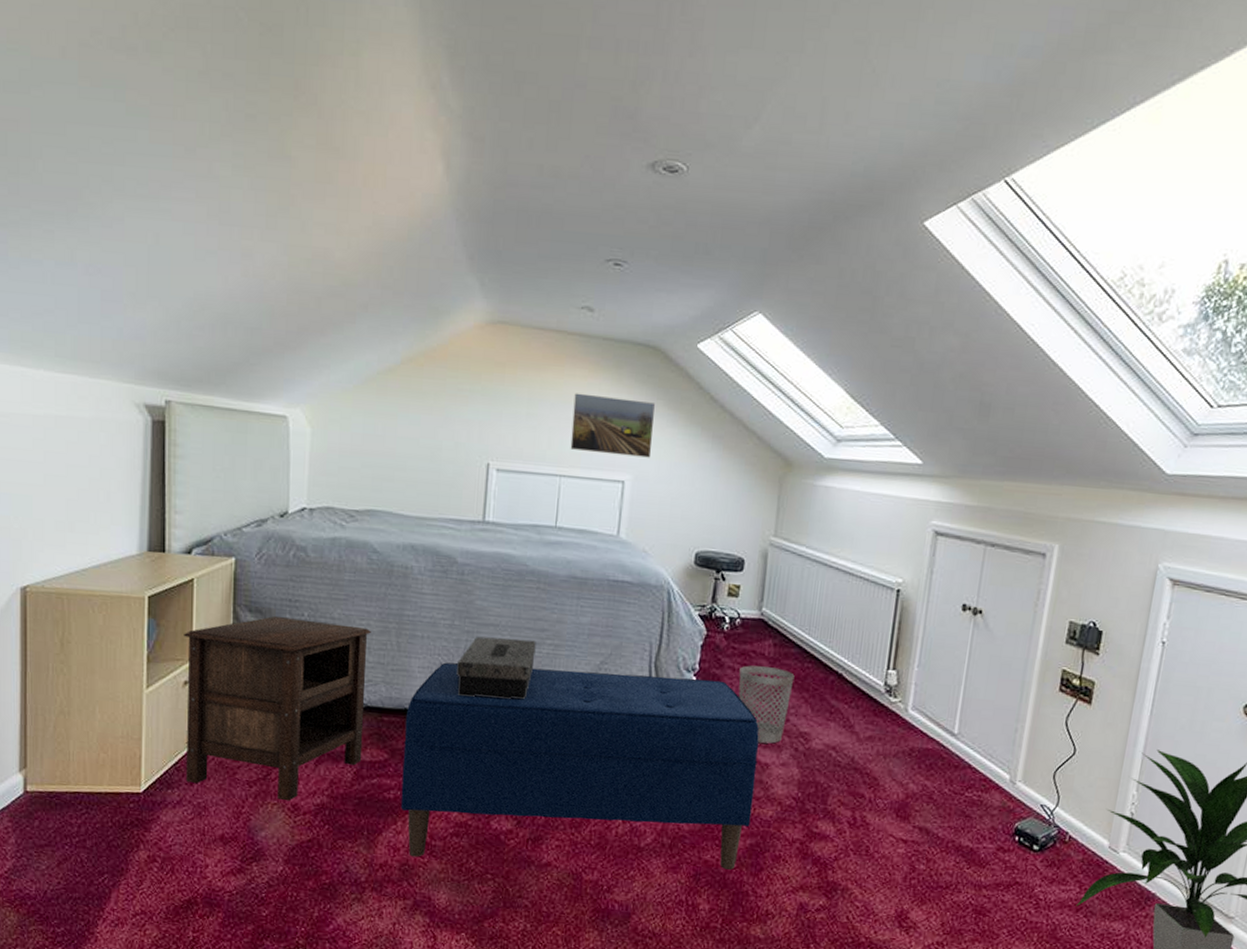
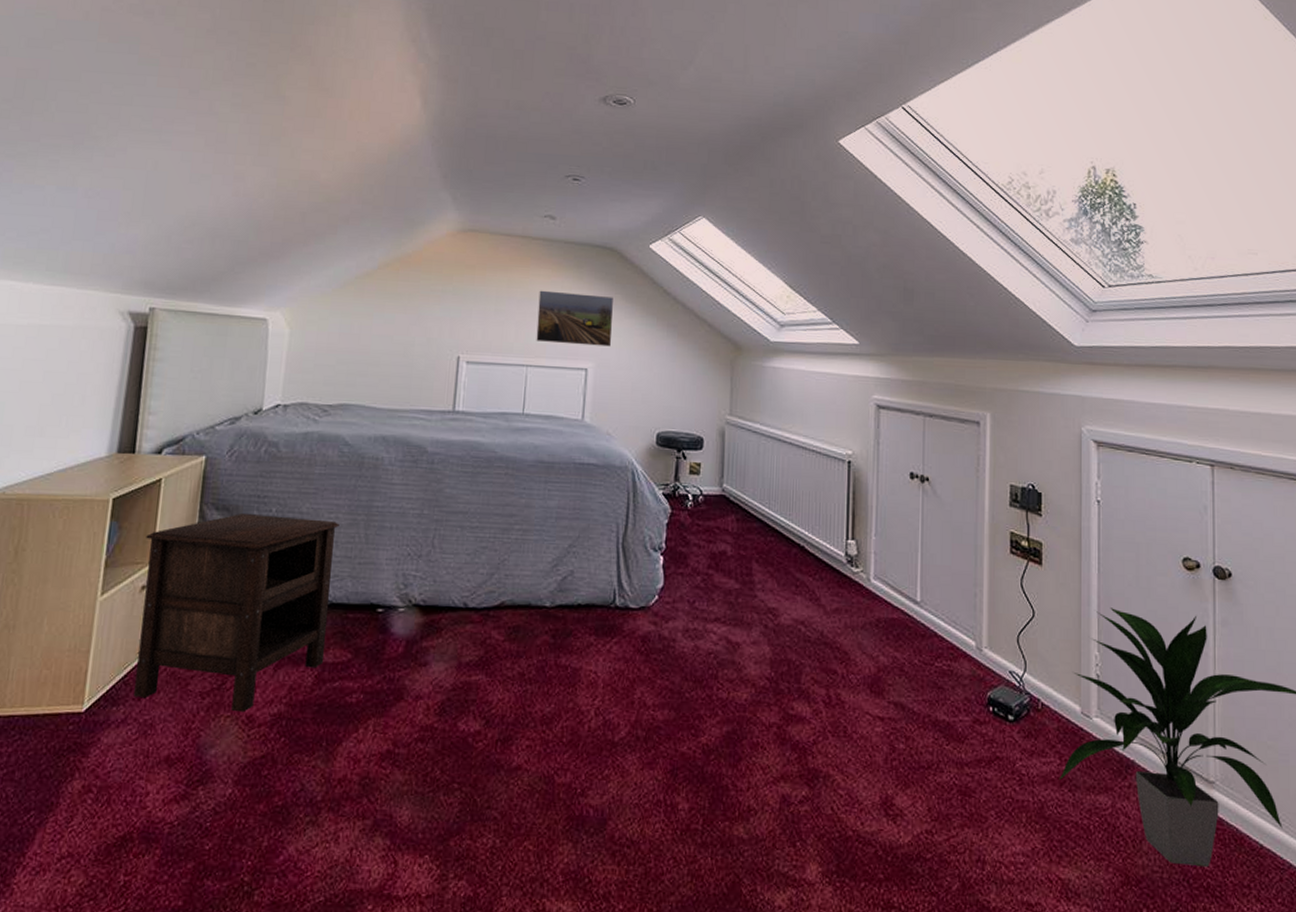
bench: present [400,662,760,871] -> none [363,553,729,769]
decorative box: present [457,636,536,700] -> none [425,525,505,589]
wastebasket: present [738,665,795,744] -> none [705,542,759,621]

